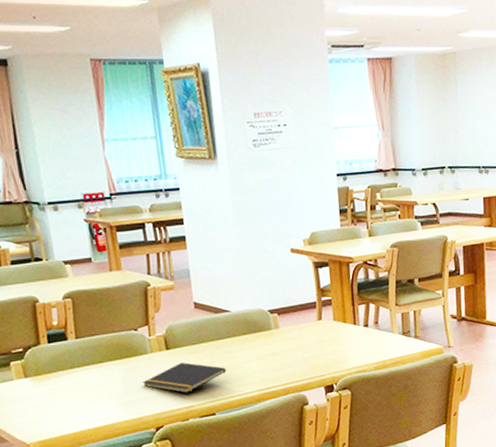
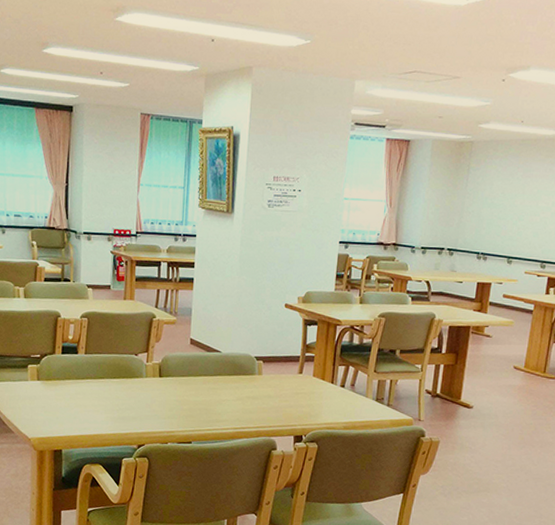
notepad: present [143,362,226,393] -> none [134,390,208,419]

